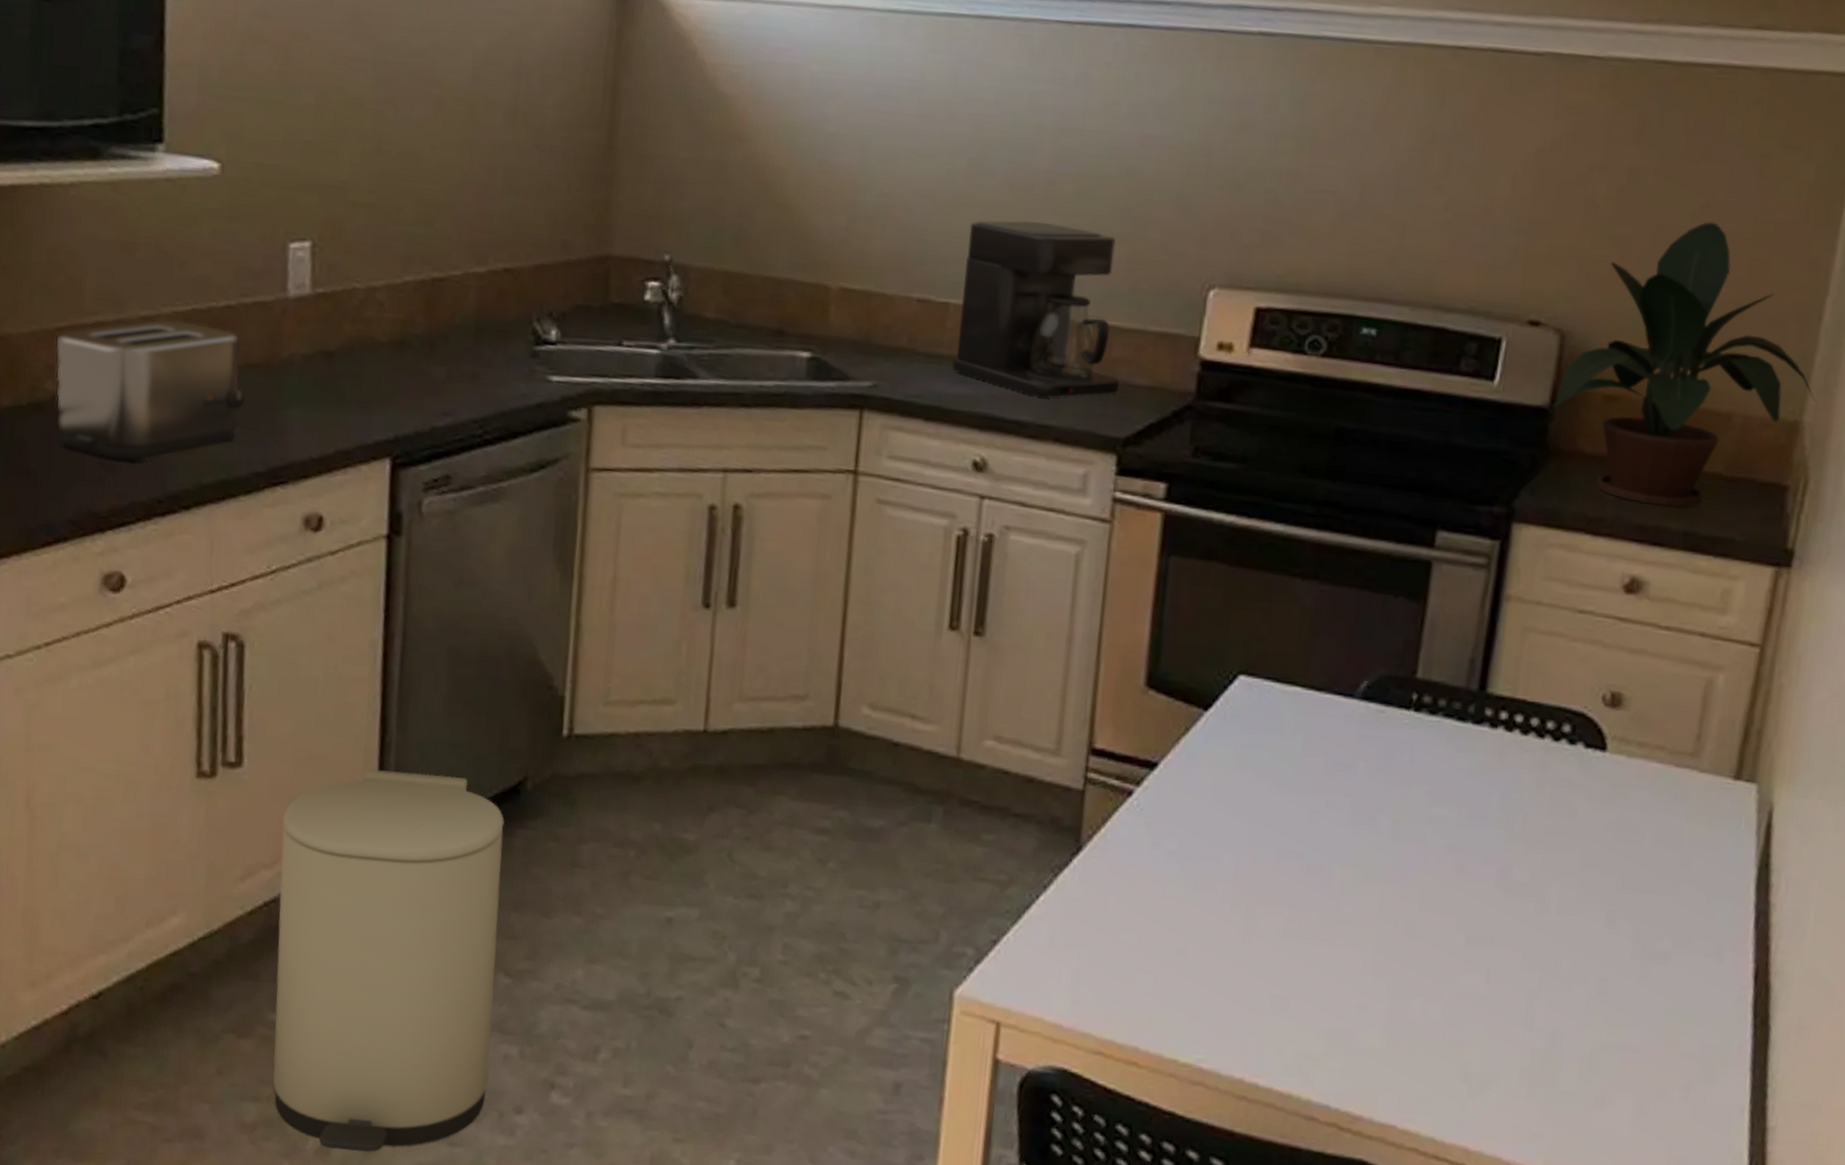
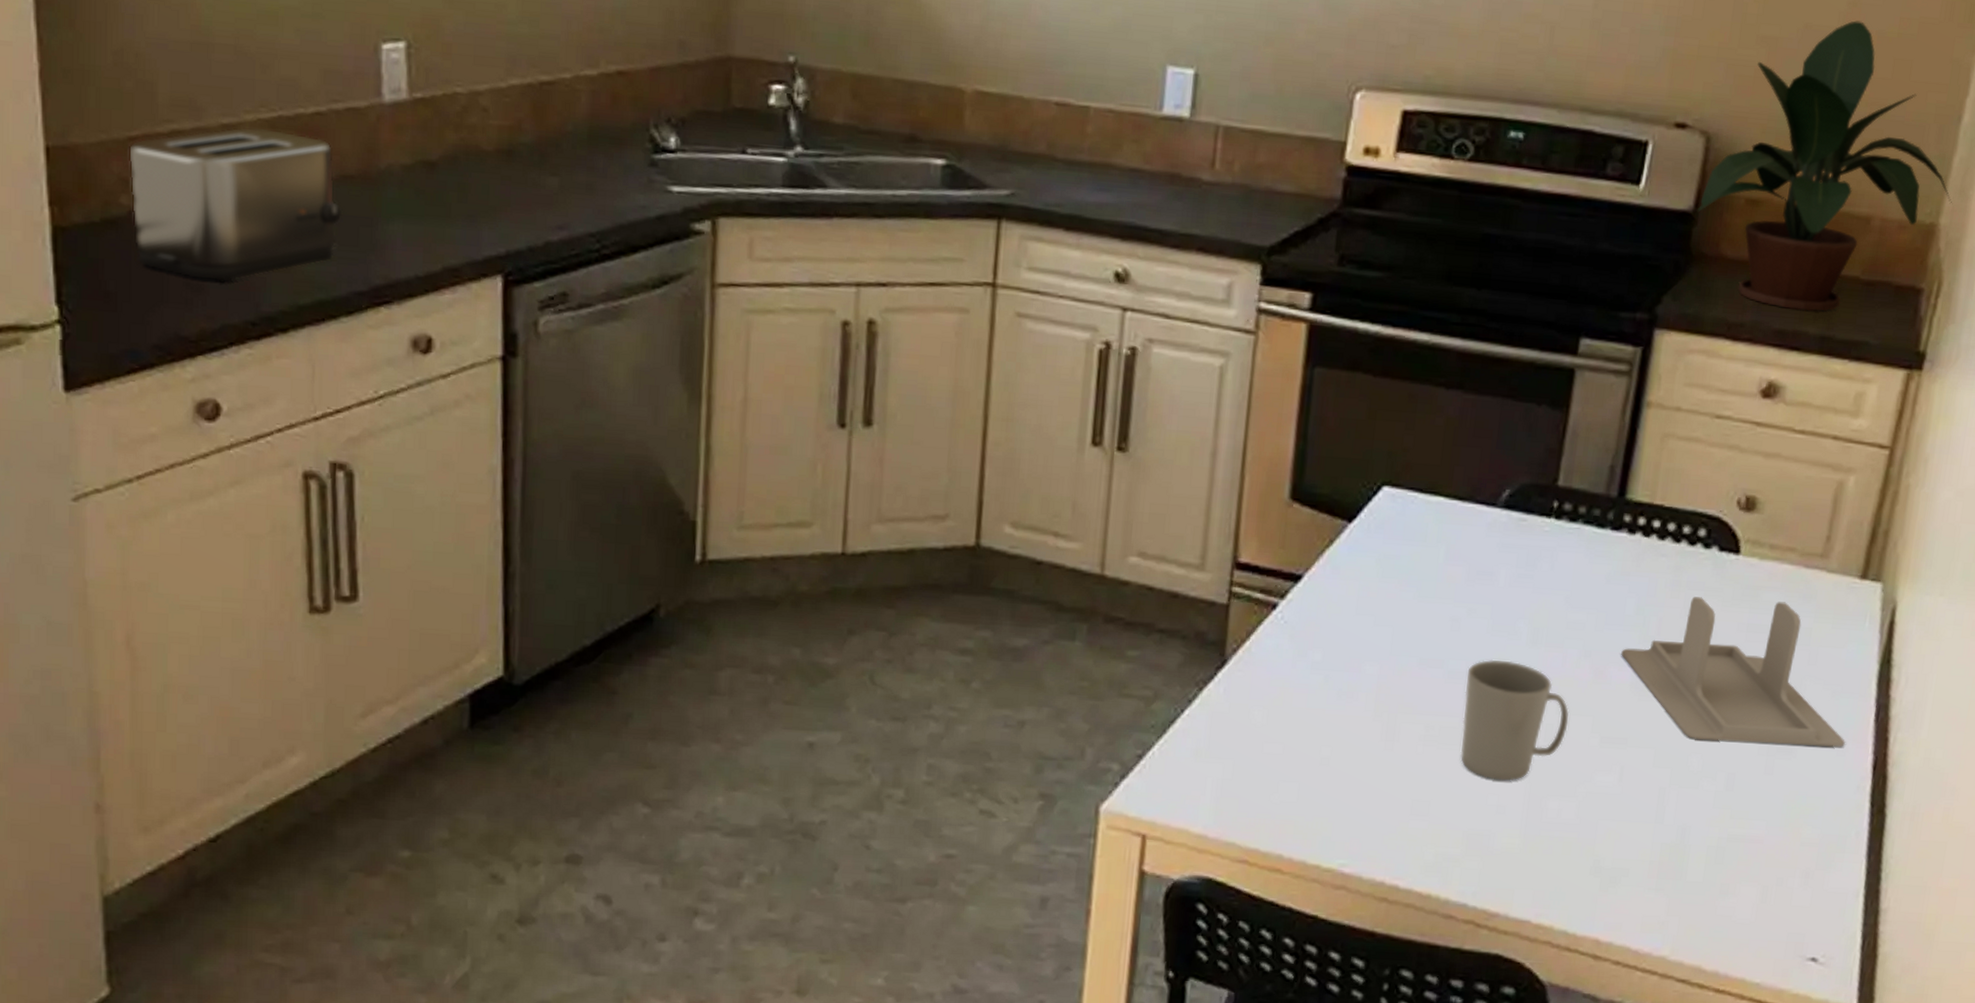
pedal bin: present [273,769,505,1153] -> none [403,600,637,986]
coffee maker: present [952,220,1120,398] -> none [1093,18,1265,206]
mug: none [1320,852,1433,979] -> present [1460,659,1570,781]
napkin holder: none [1485,793,1724,954] -> present [1621,597,1845,748]

